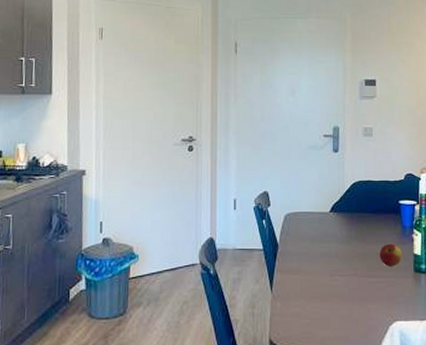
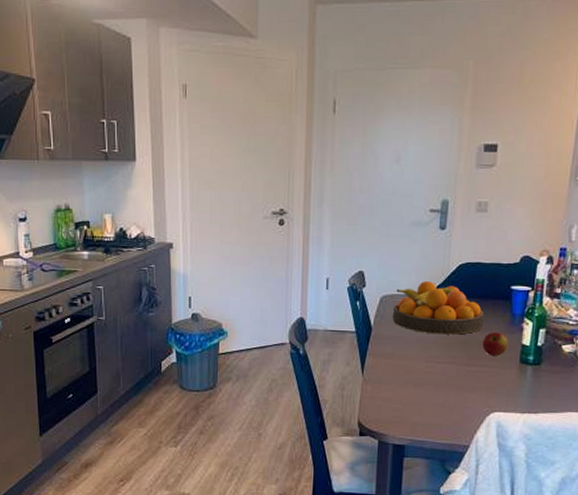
fruit bowl: none [296,199,379,248] -> present [392,281,485,335]

